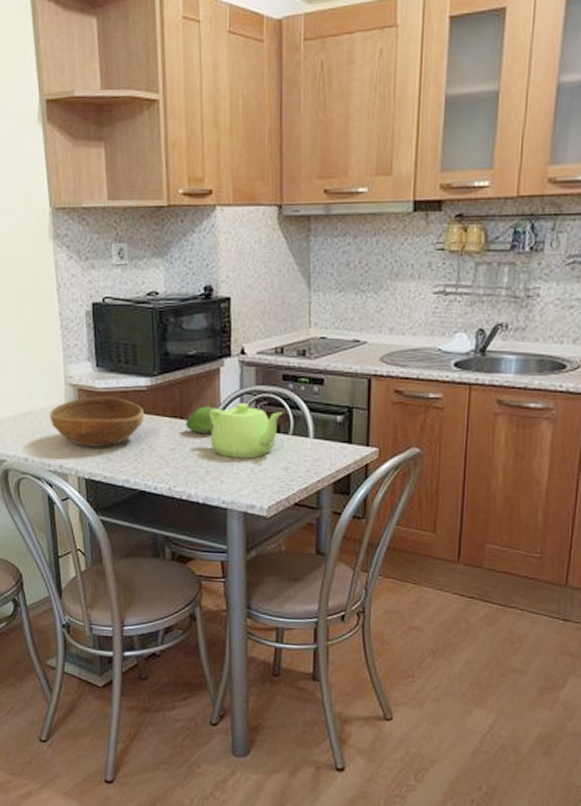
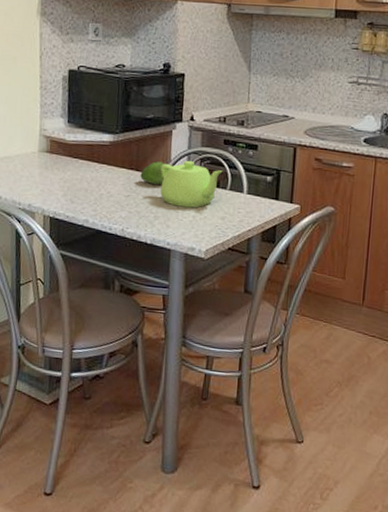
bowl: present [49,397,145,447] -> none [23,147,106,191]

